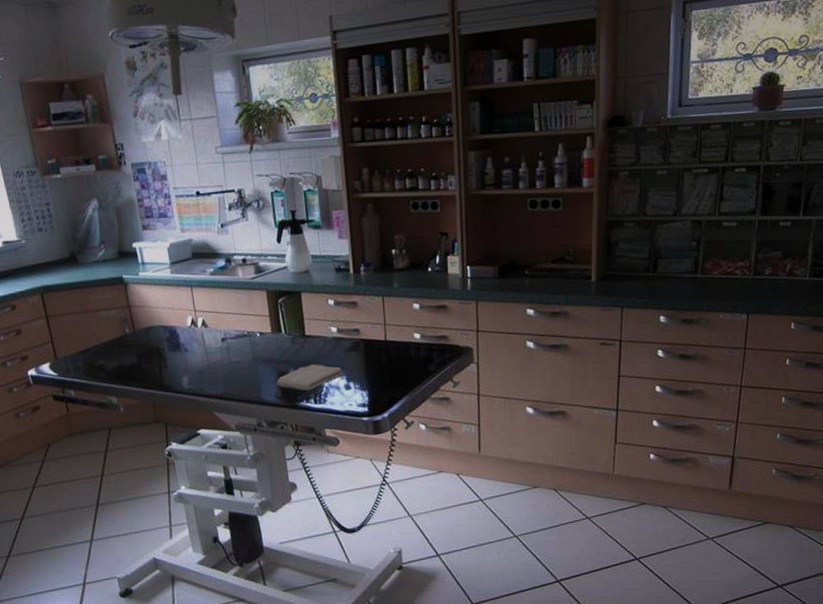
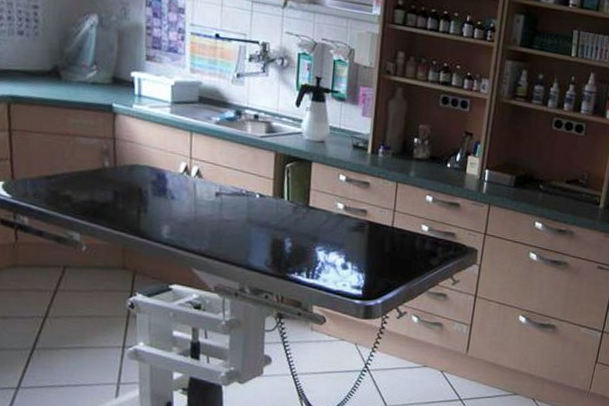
washcloth: present [277,364,343,391] -> none [269,237,342,264]

